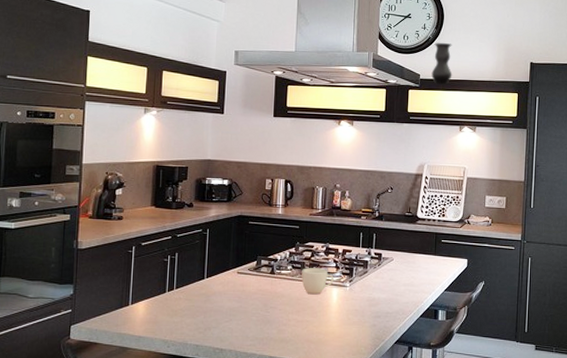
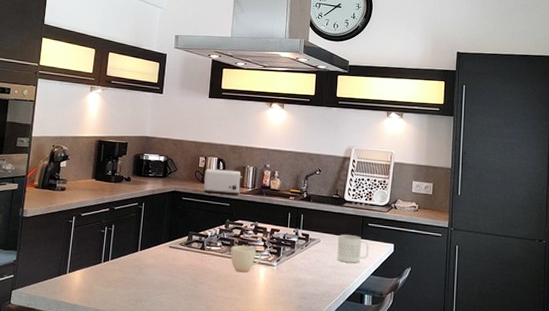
toaster: none [270,190,312,217] -> present [203,168,242,195]
mug: none [410,252,442,280] -> present [337,234,369,263]
vase: present [431,43,452,85] -> none [360,31,380,71]

